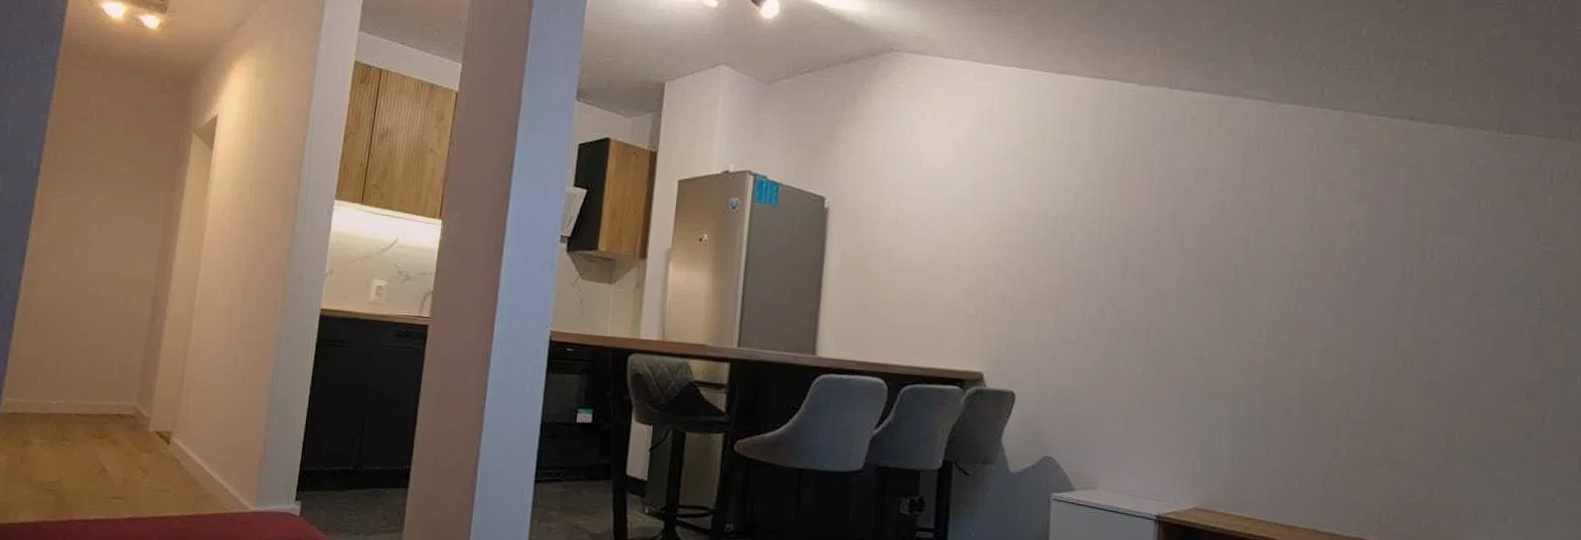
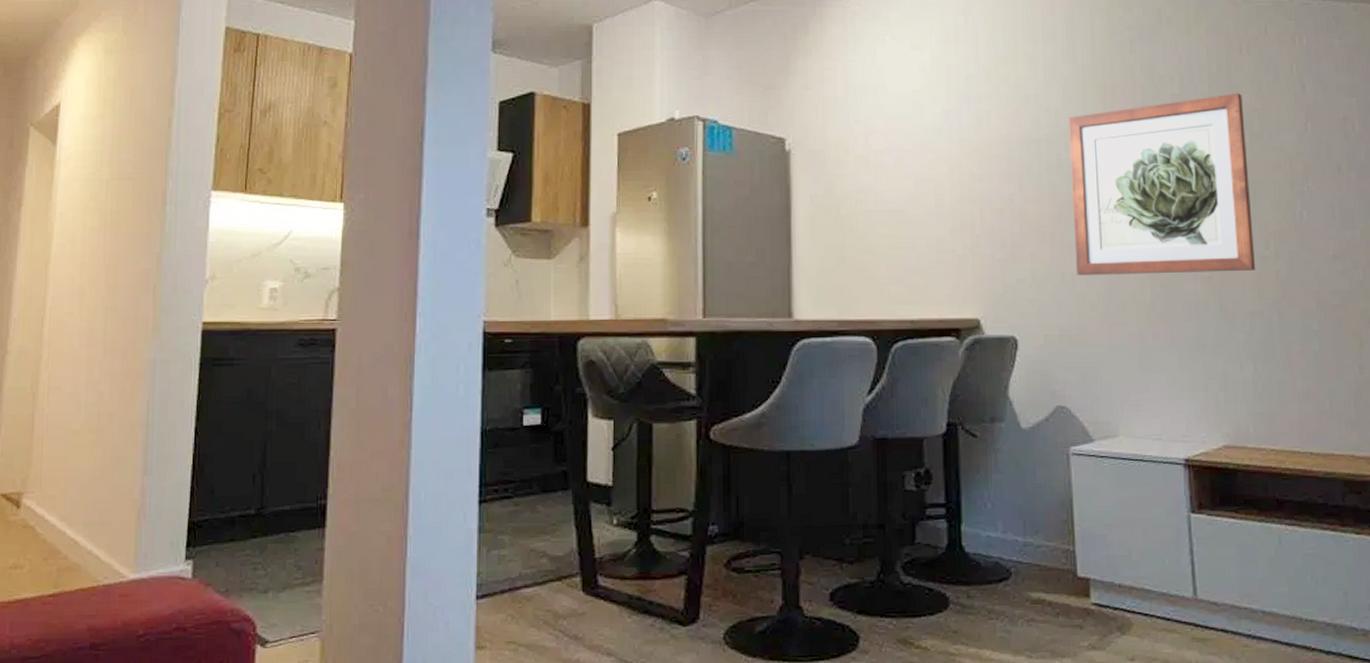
wall art: none [1077,191,1254,355] -> present [1068,93,1256,275]

